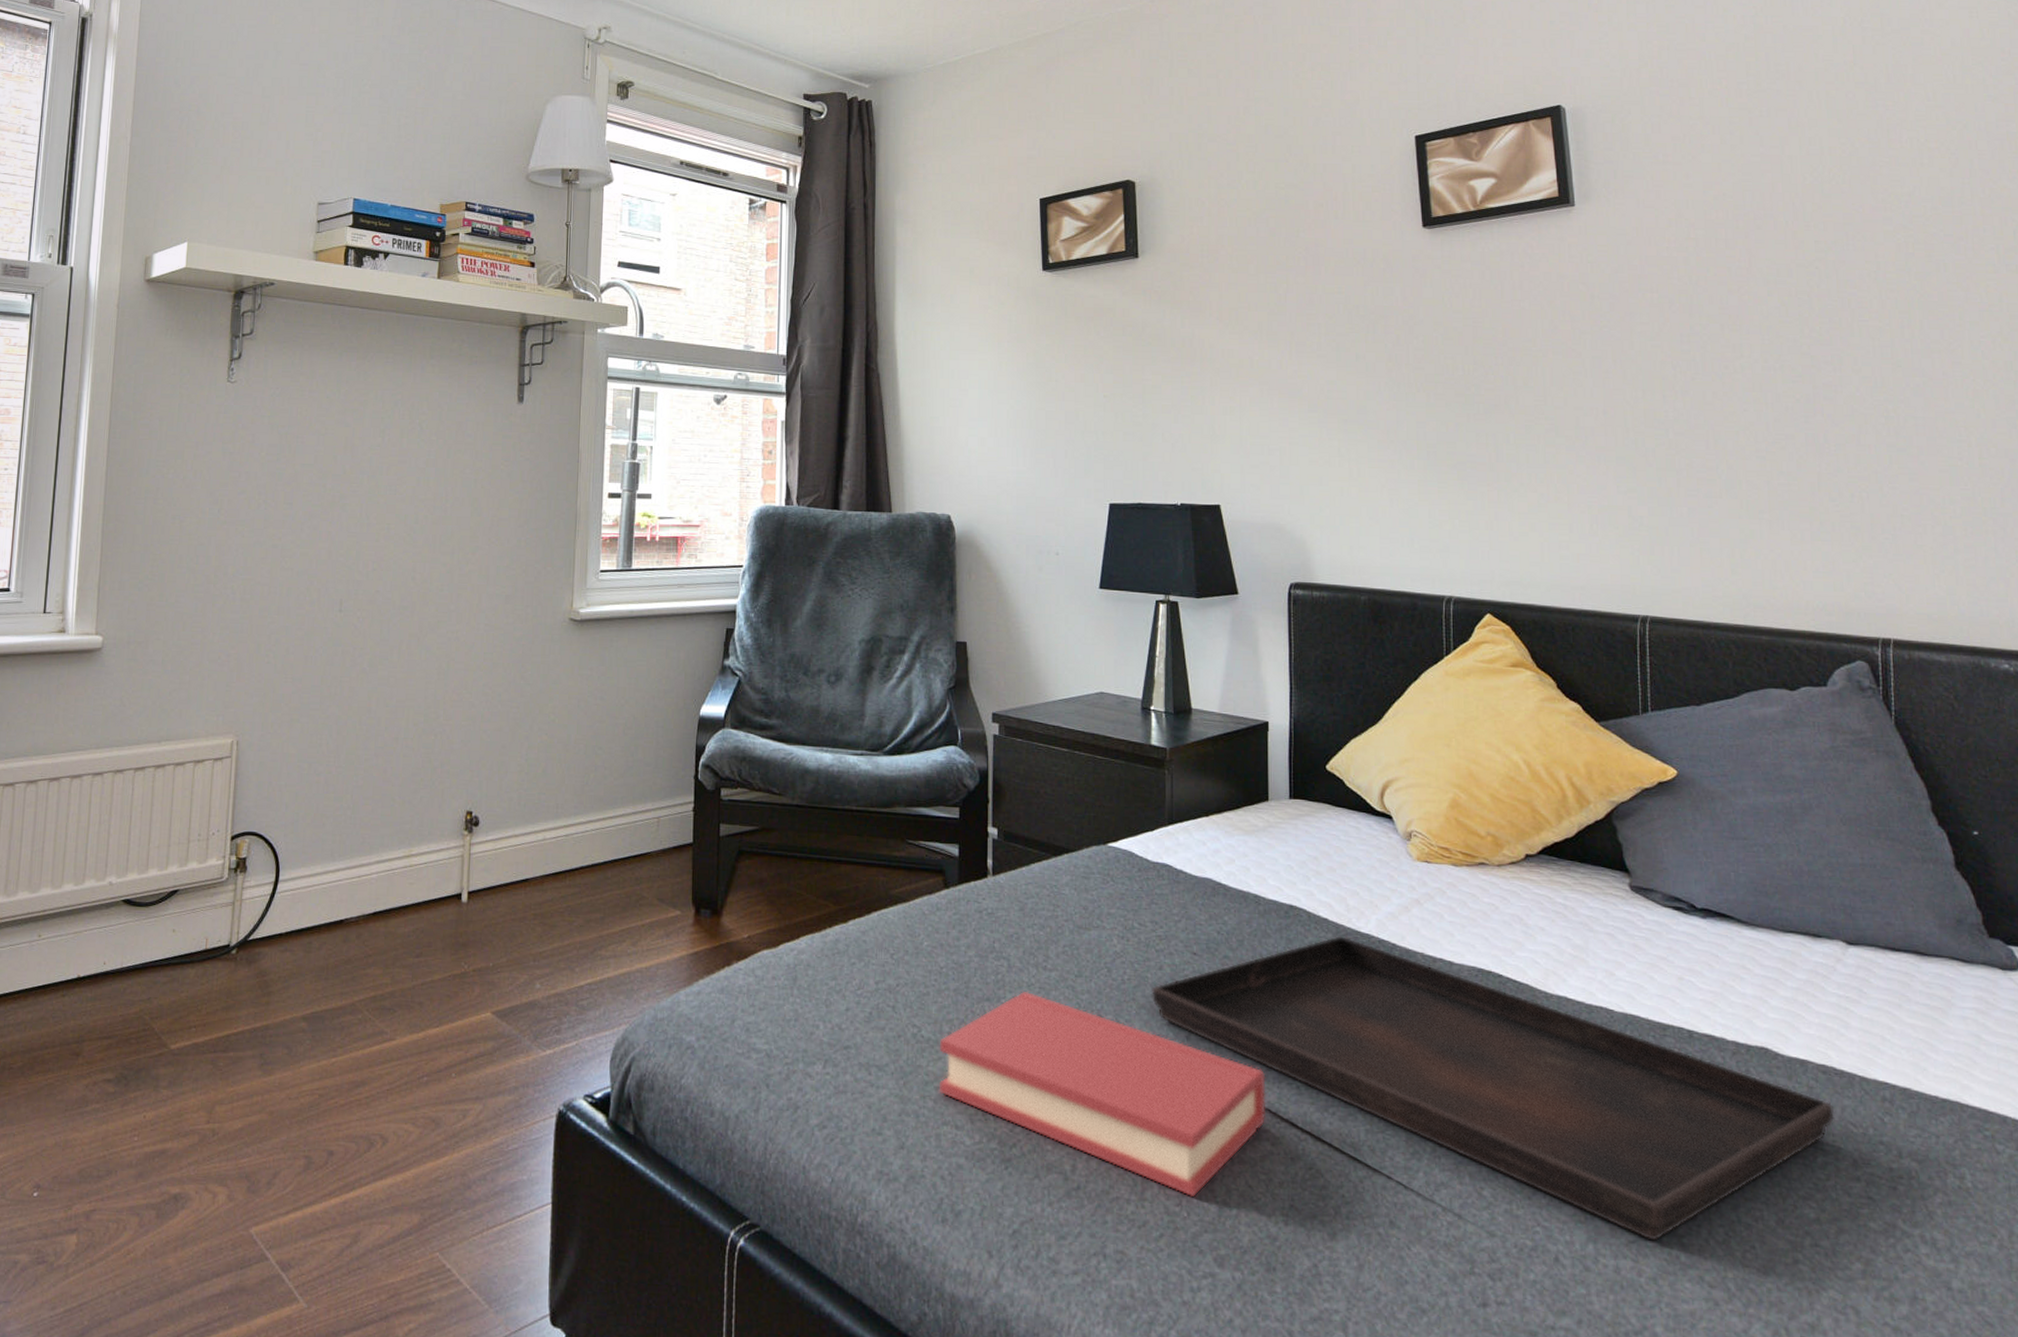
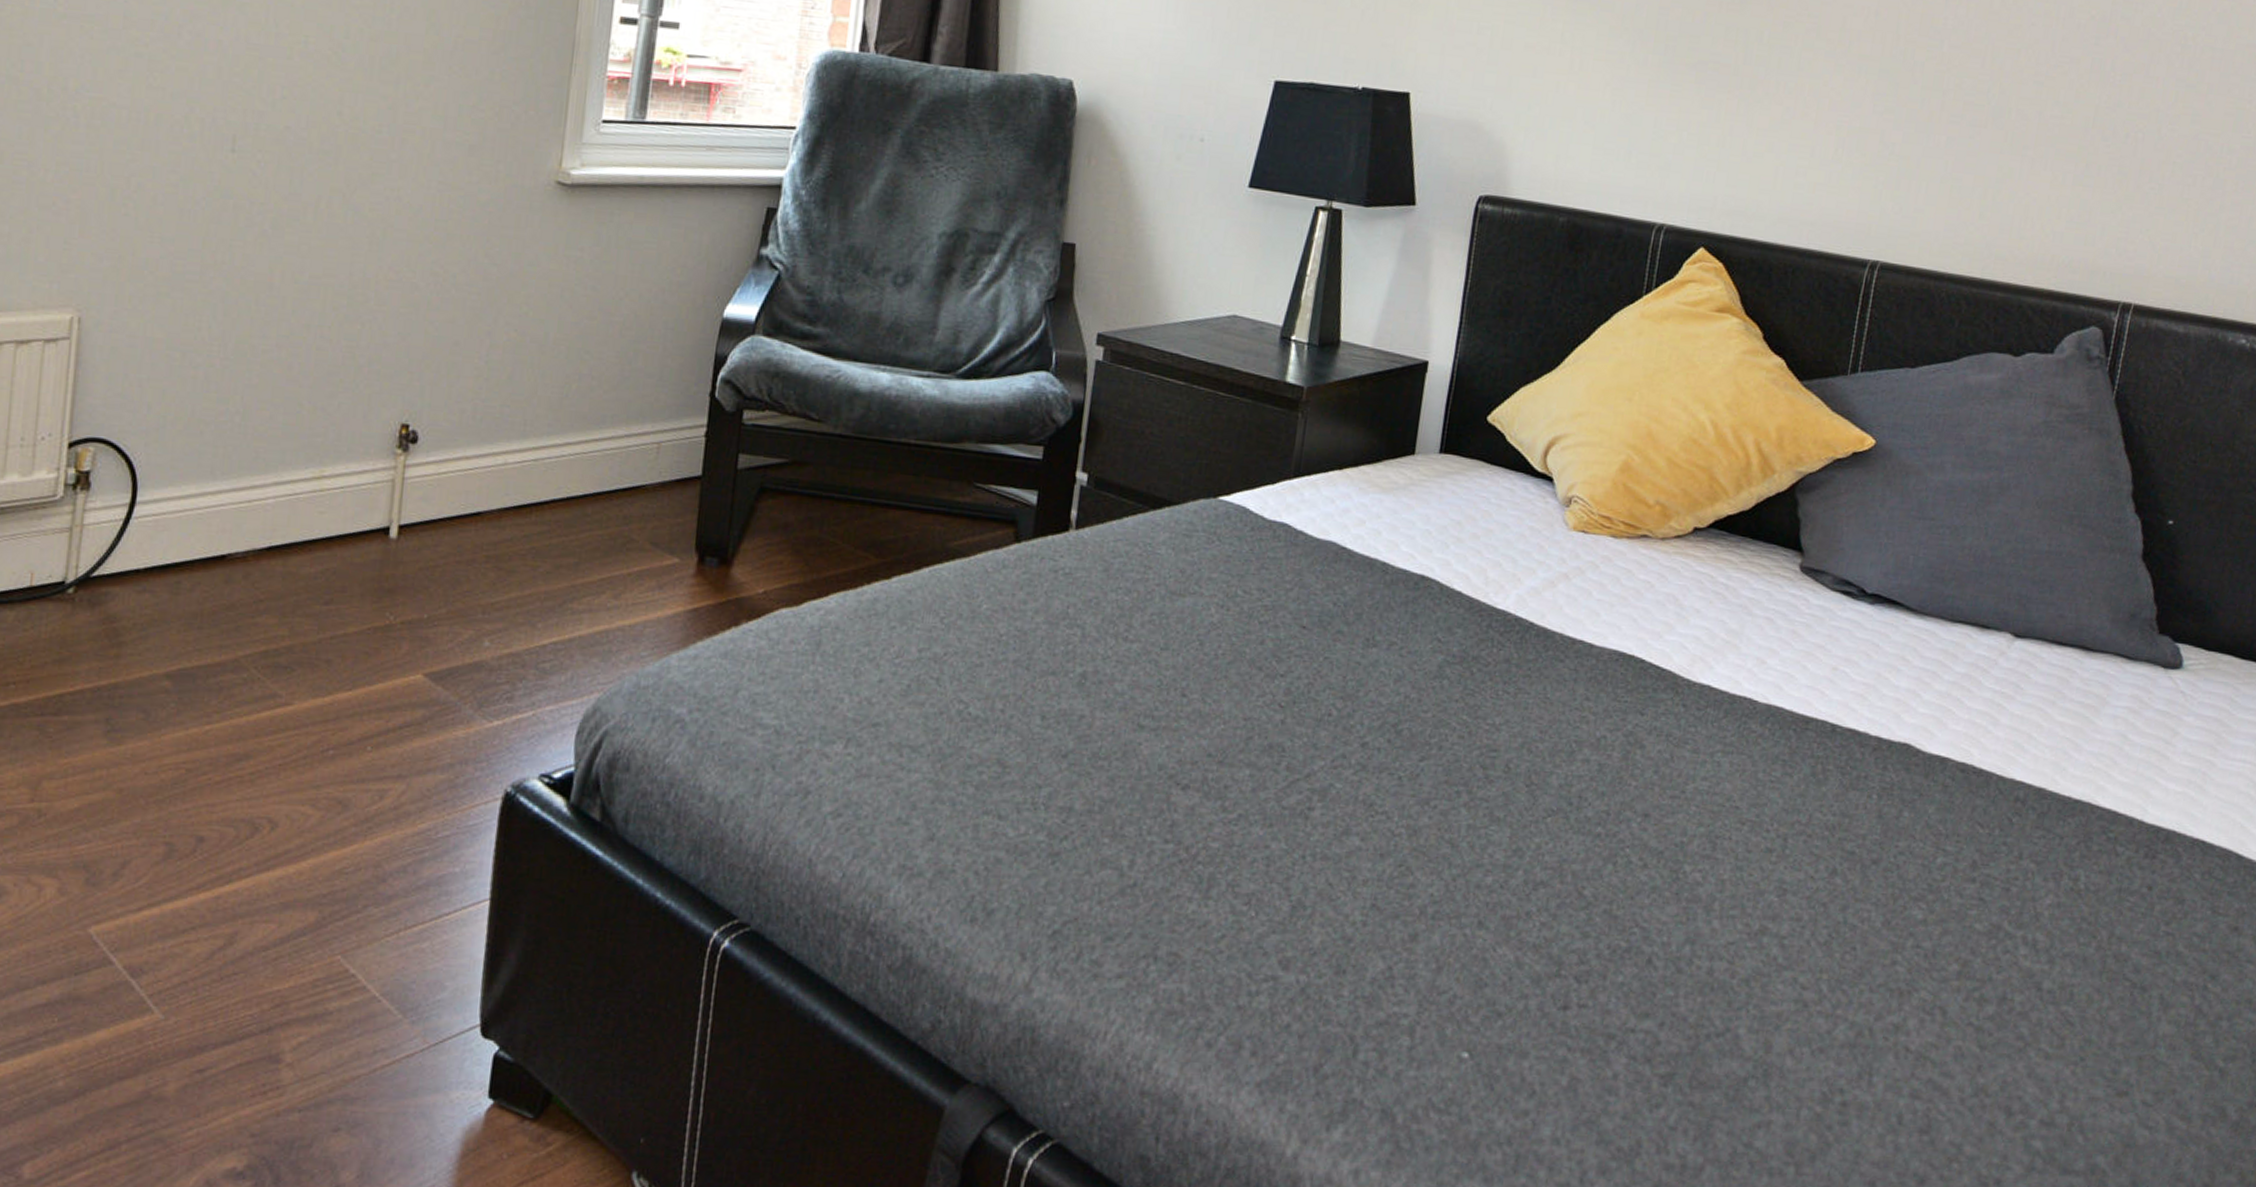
hardback book: present [940,990,1266,1198] -> none [983,664,1366,896]
serving tray: present [1152,936,1834,1241] -> none [1247,612,1965,942]

